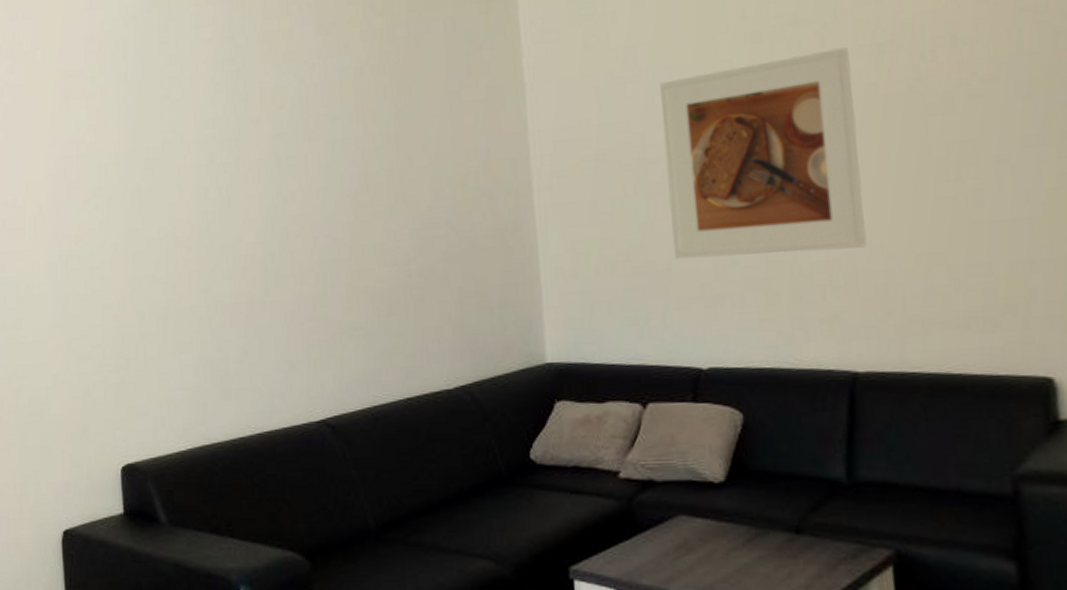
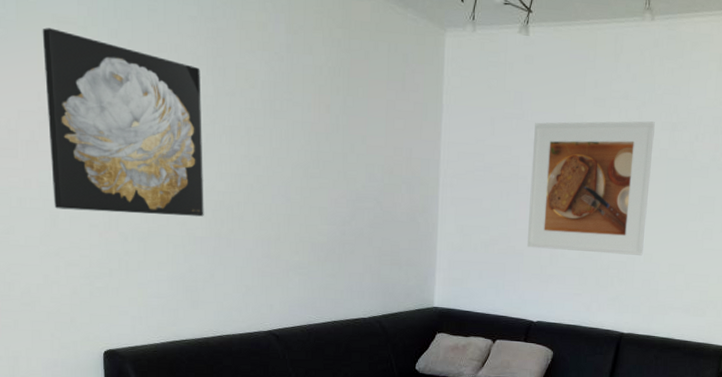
wall art: none [49,85,232,292] -> present [42,28,204,217]

